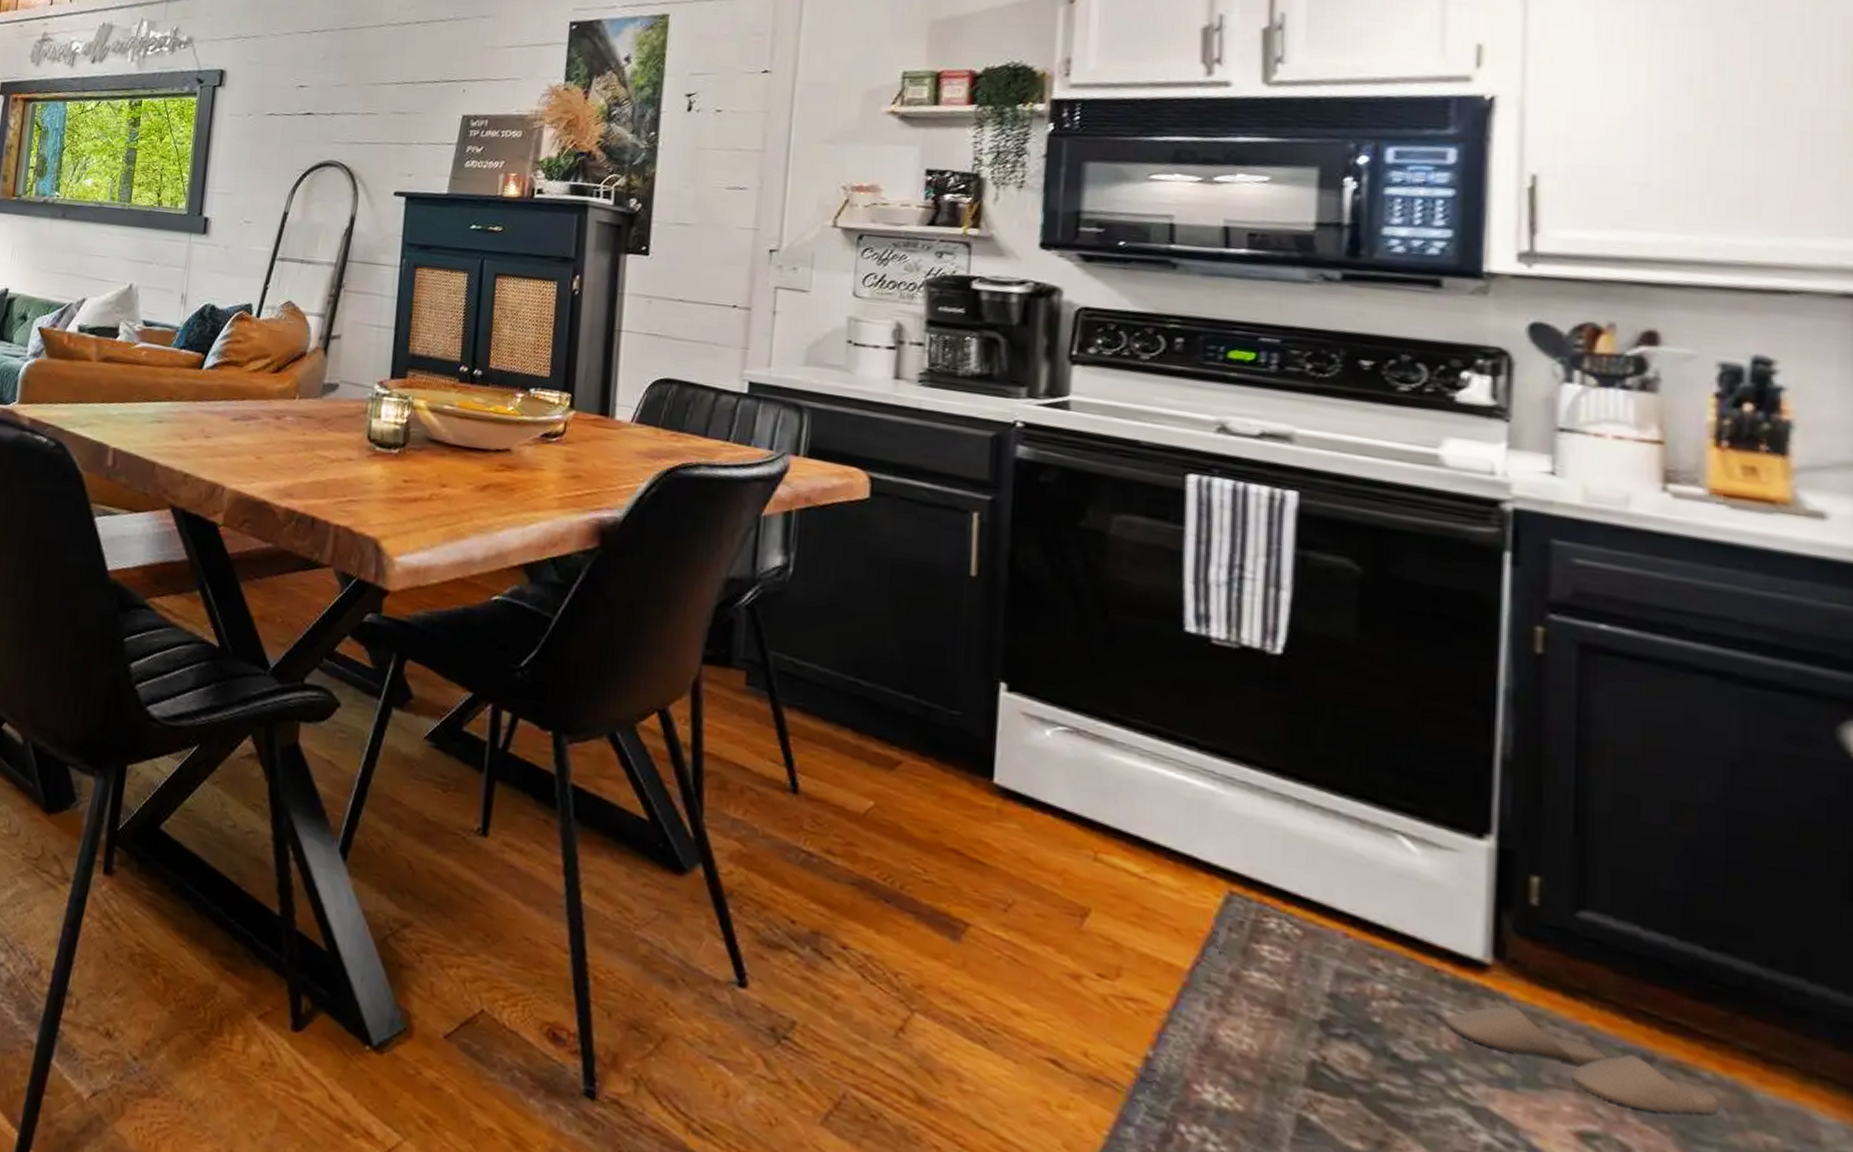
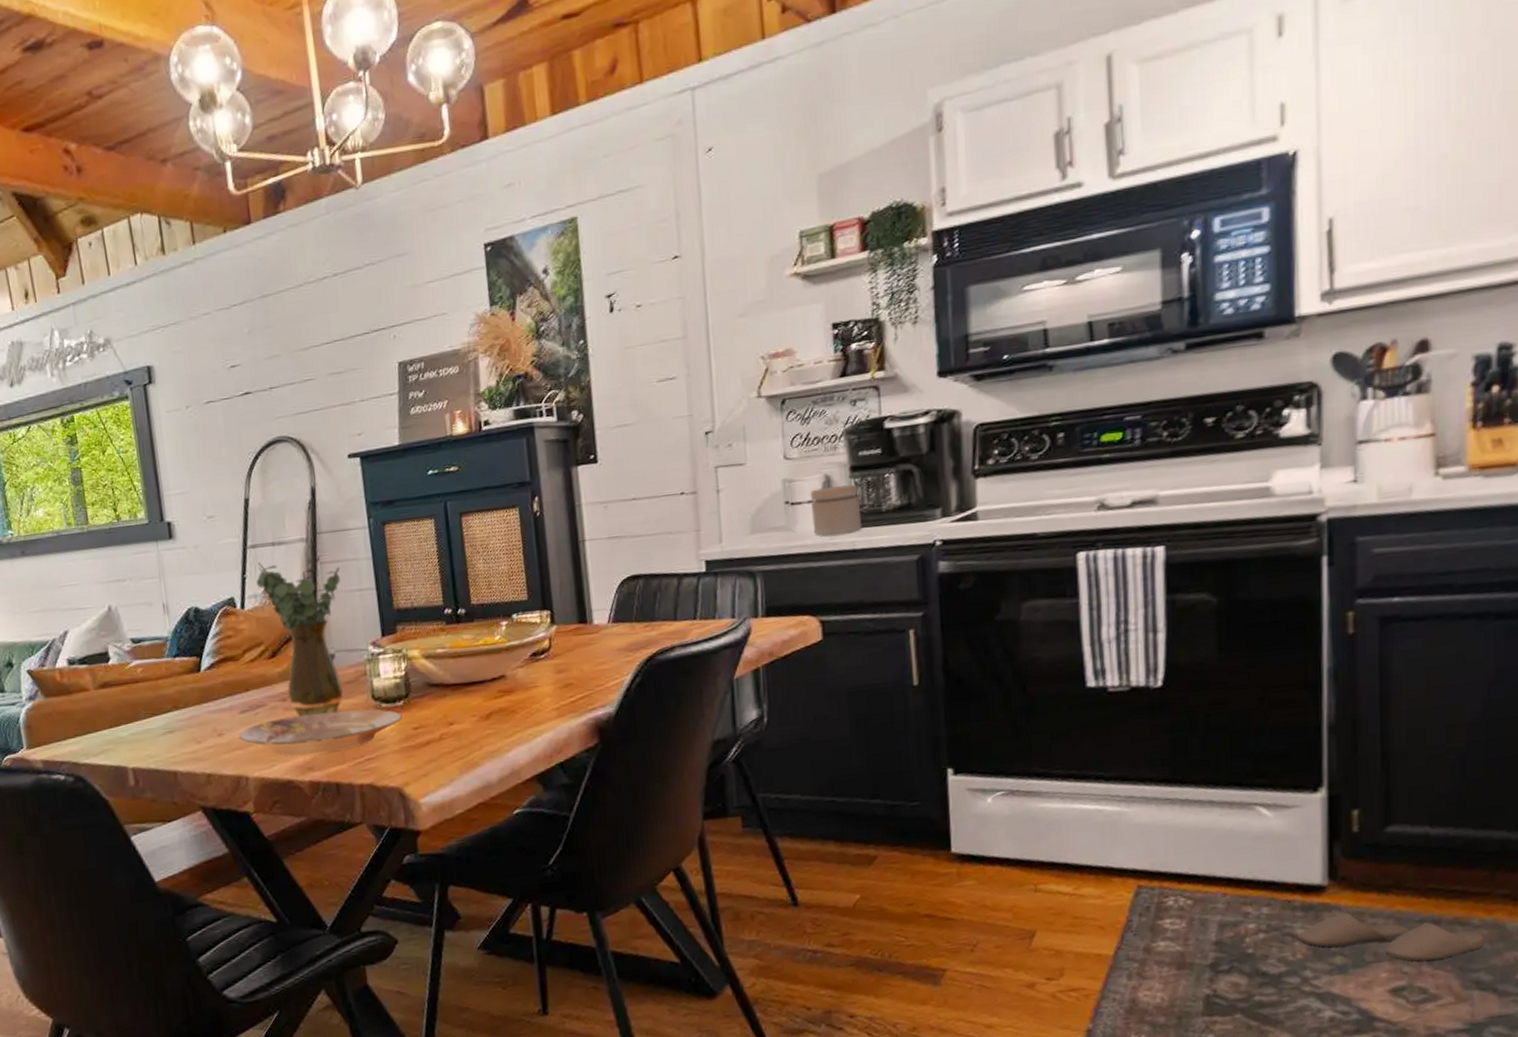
plate: none [225,435,395,485] -> present [238,709,402,756]
vase: none [277,276,363,444] -> present [256,562,343,717]
jar: none [875,334,933,392] -> present [811,484,862,538]

